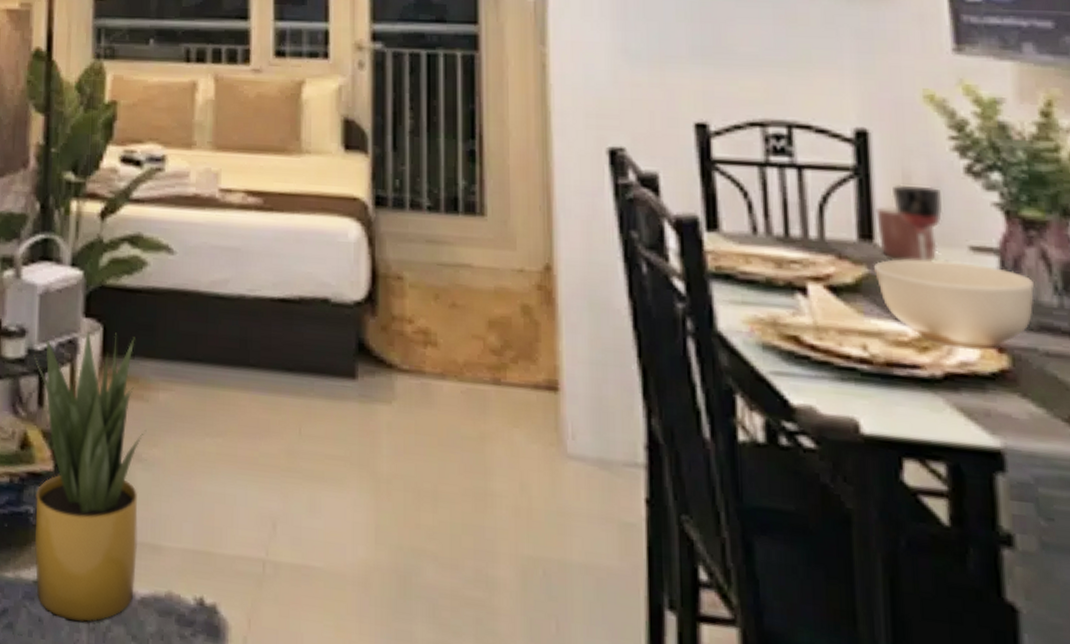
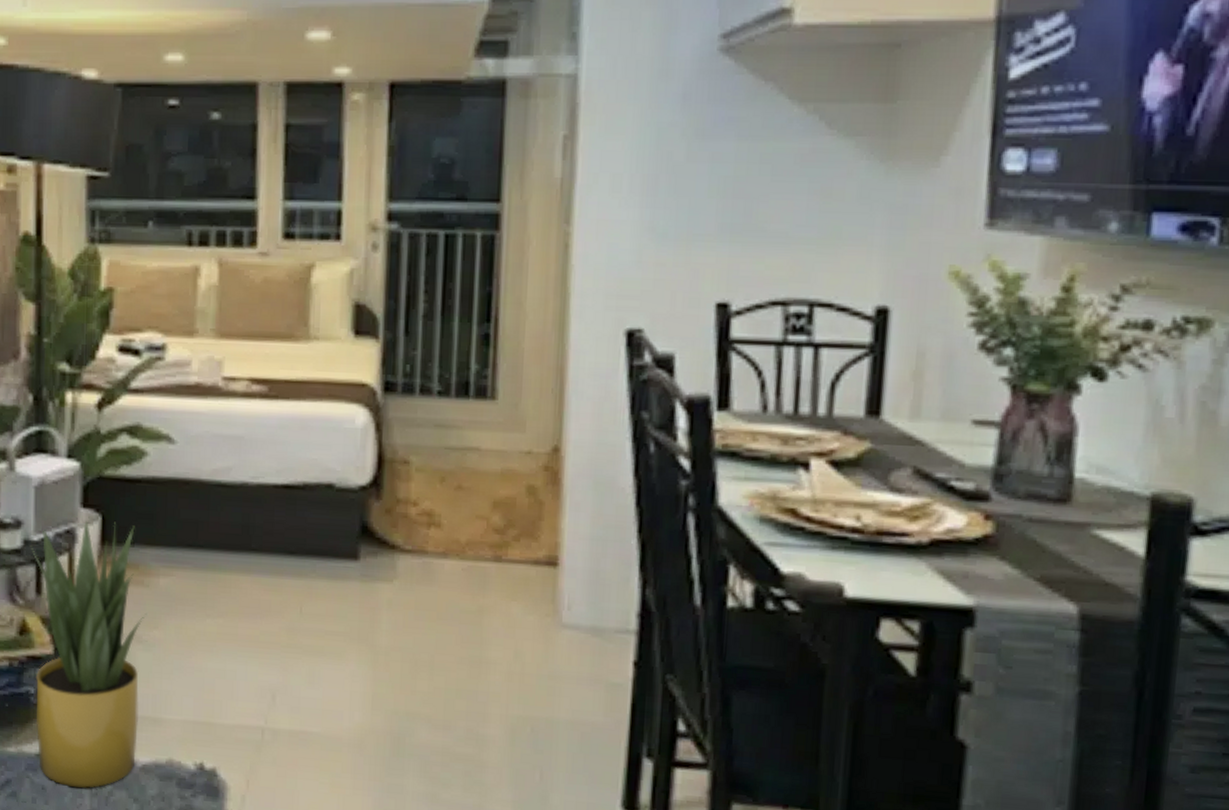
bowl: present [874,259,1035,351] -> none [877,433,1028,519]
mug: present [876,206,938,262] -> none [885,382,942,436]
wineglass: present [891,184,944,261] -> none [903,361,952,435]

